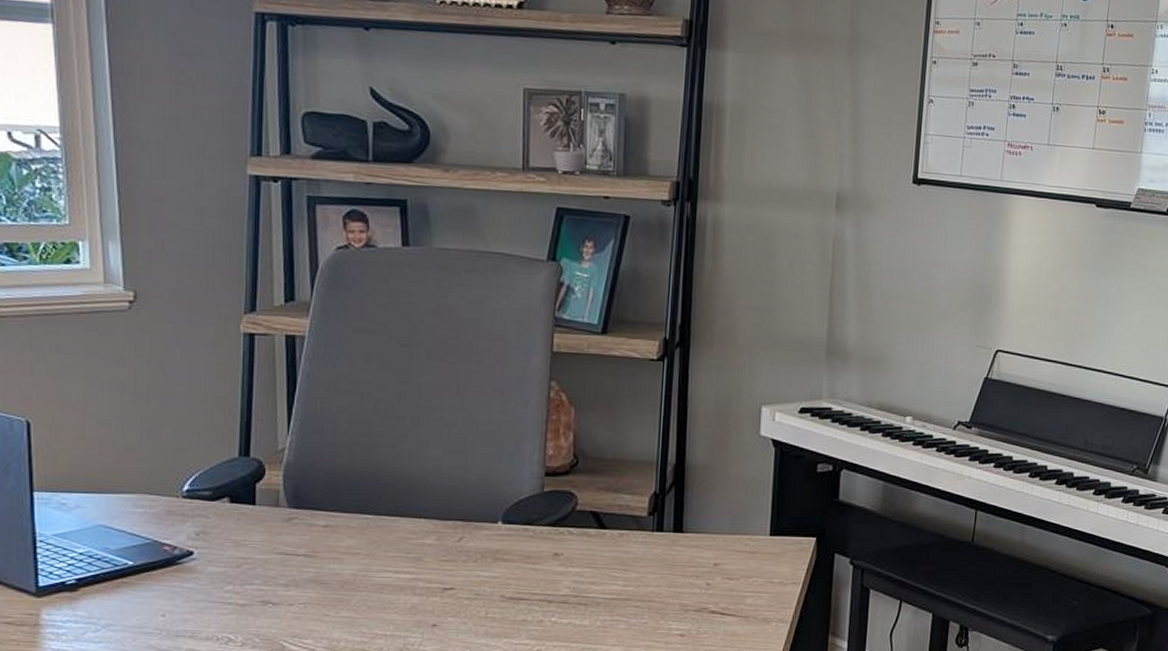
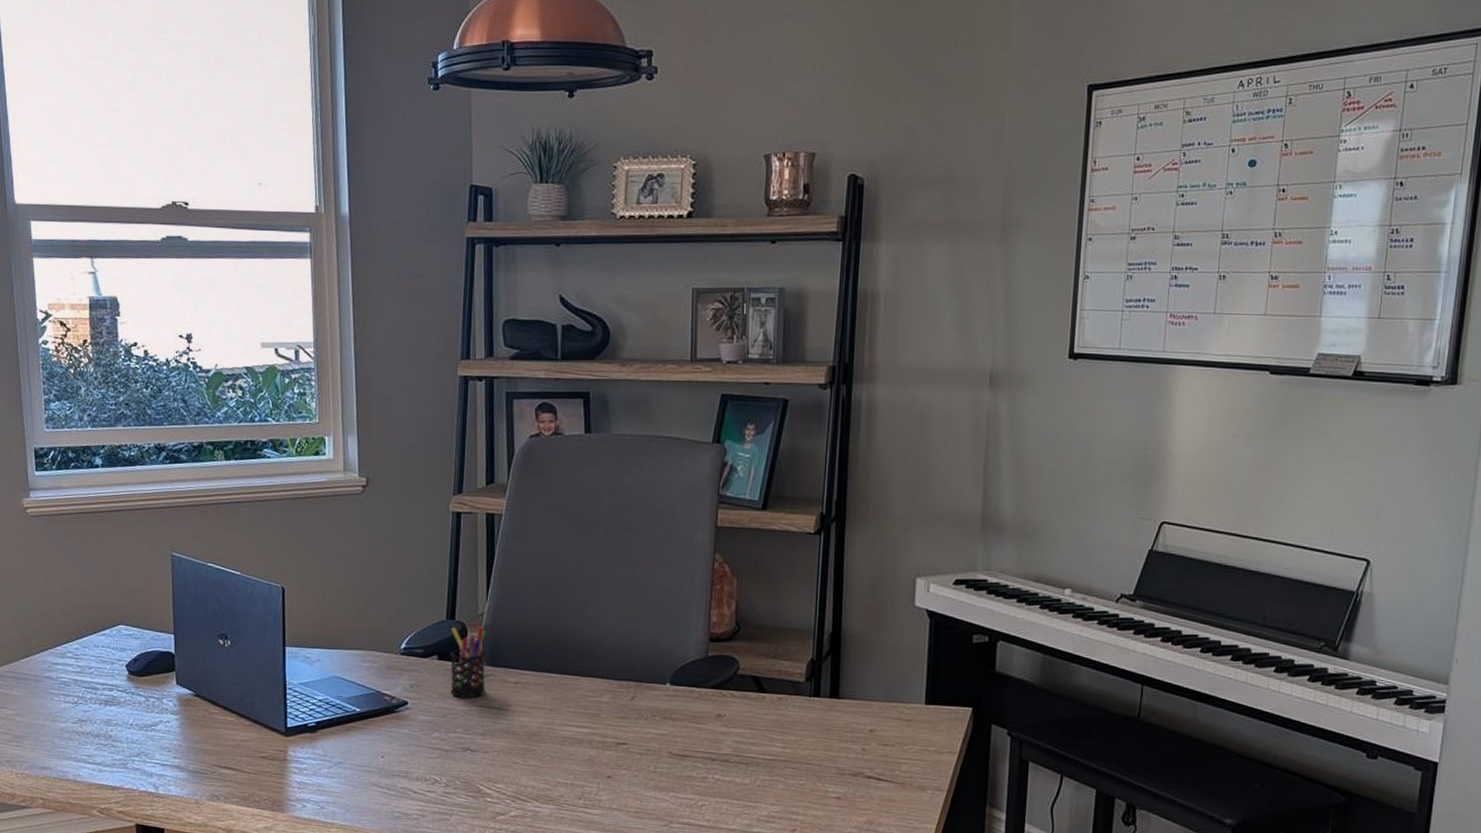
pen holder: none [245,464,290,545] -> present [450,626,488,698]

